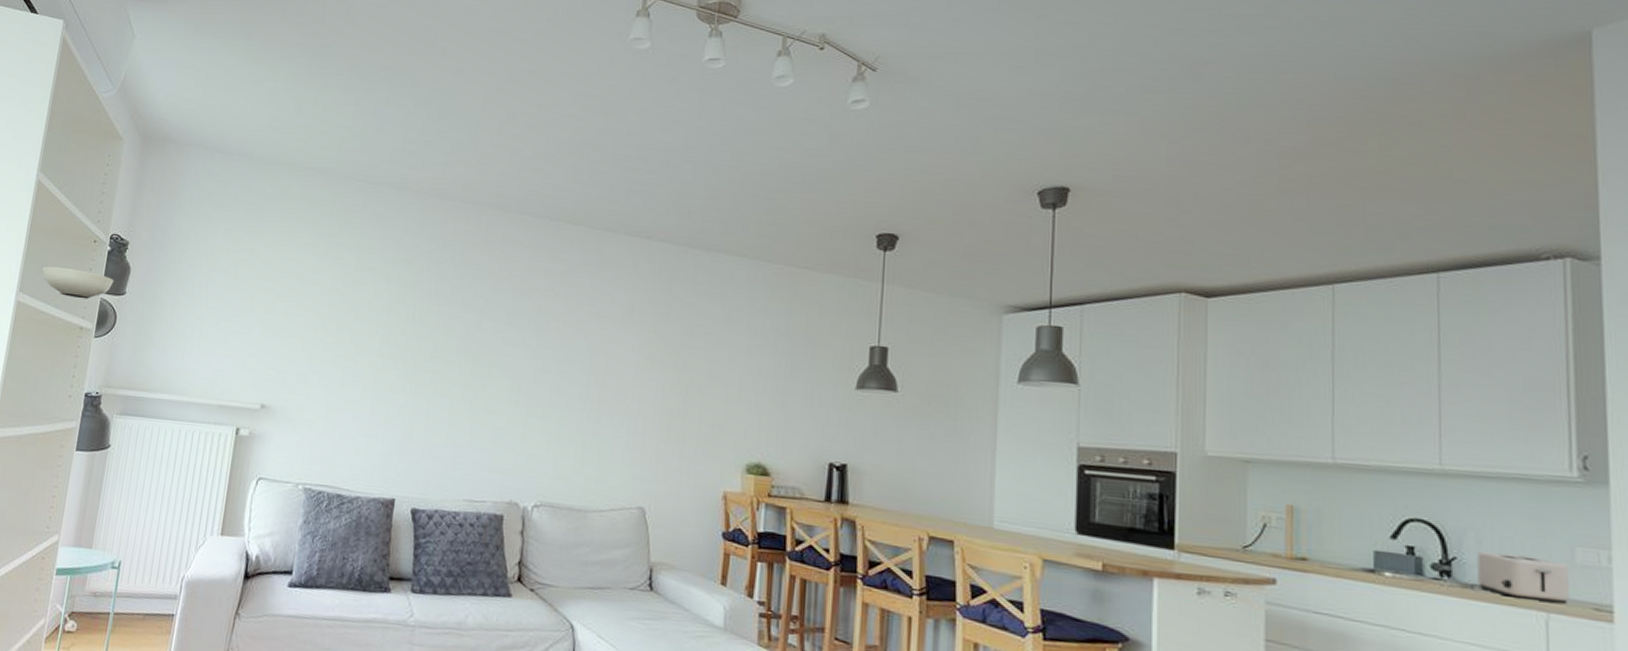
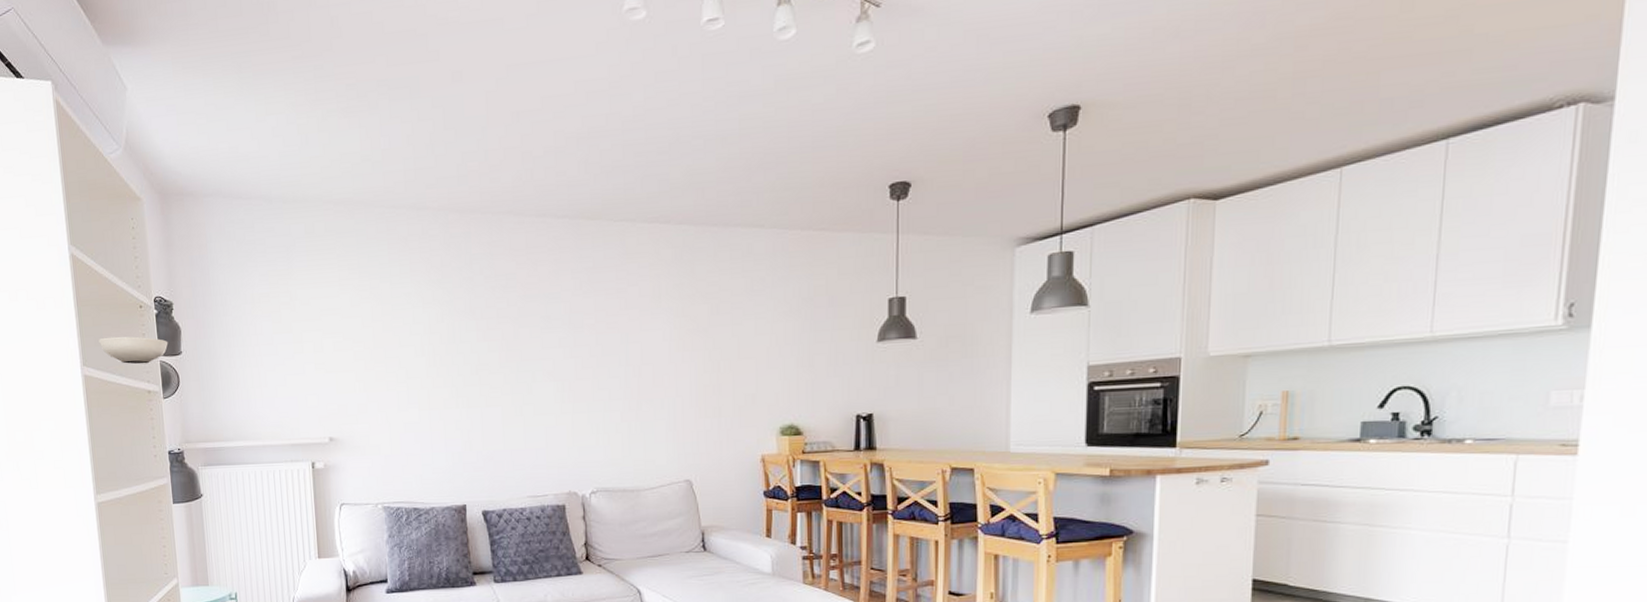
toaster: present [1477,551,1570,605] -> none [1455,405,1543,447]

